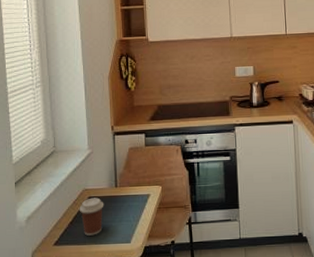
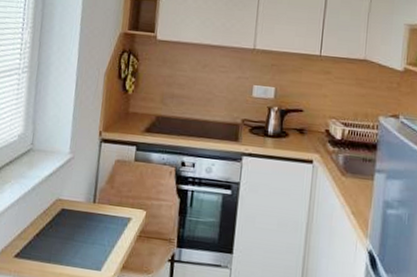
coffee cup: present [79,197,104,236] -> none [48,210,78,255]

